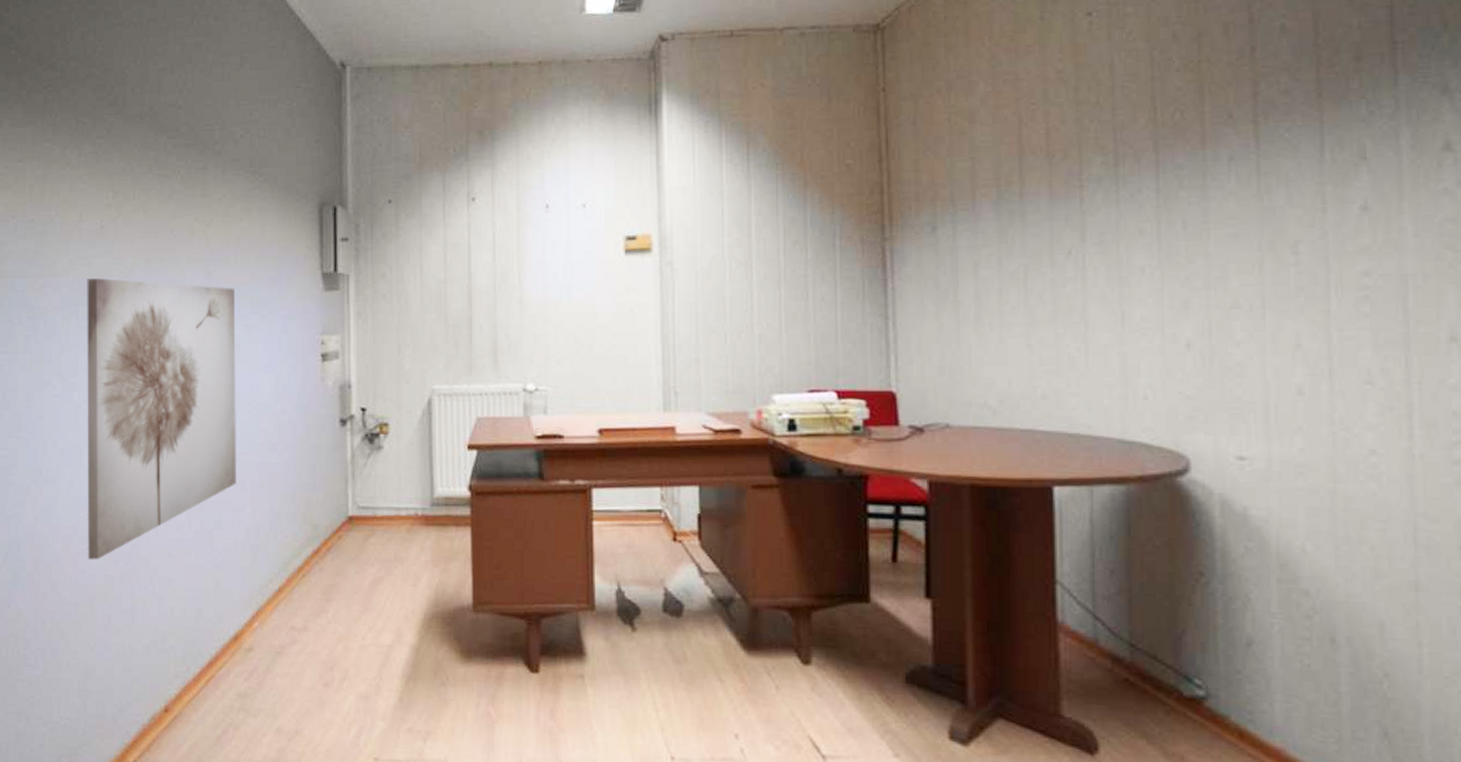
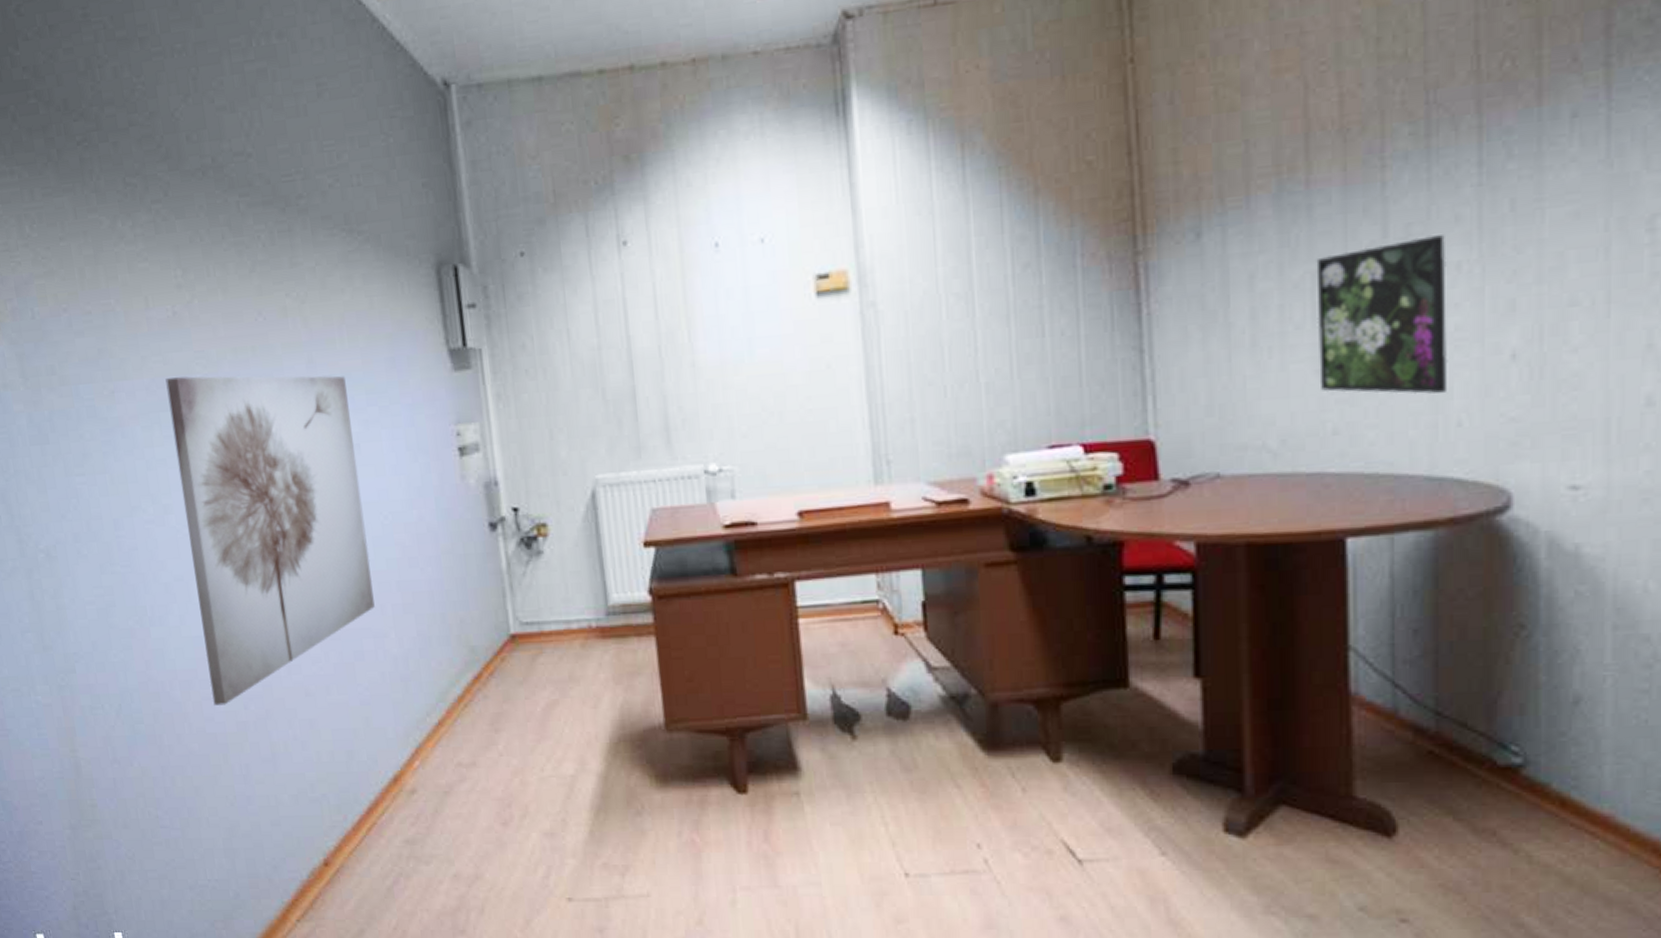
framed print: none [1028,244,1136,371] -> present [1316,235,1448,394]

